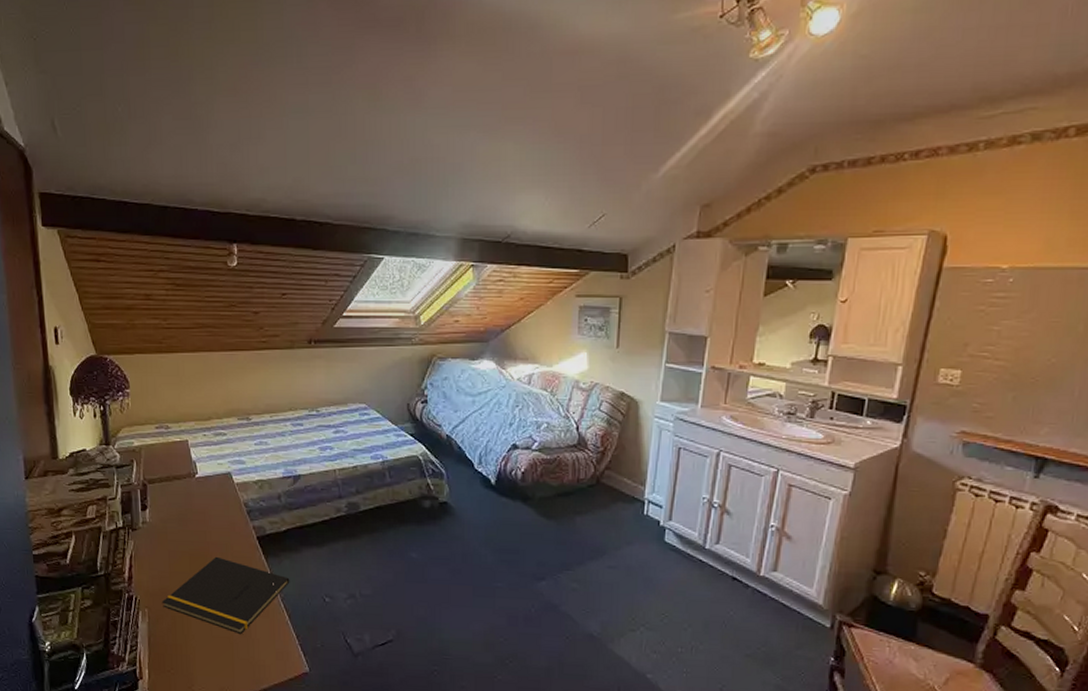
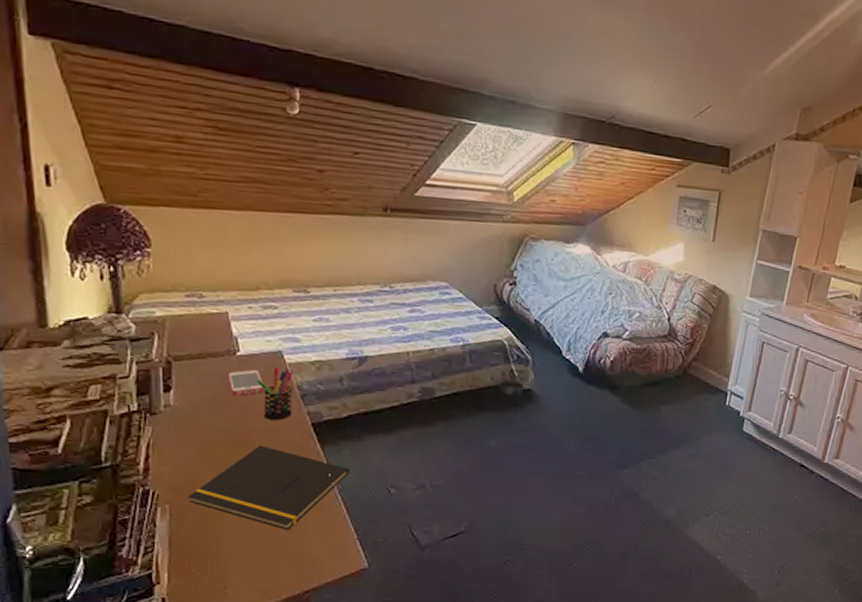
smartphone: none [189,489,219,513] -> present [228,369,265,396]
pen holder: none [212,487,241,534] -> present [257,367,294,420]

